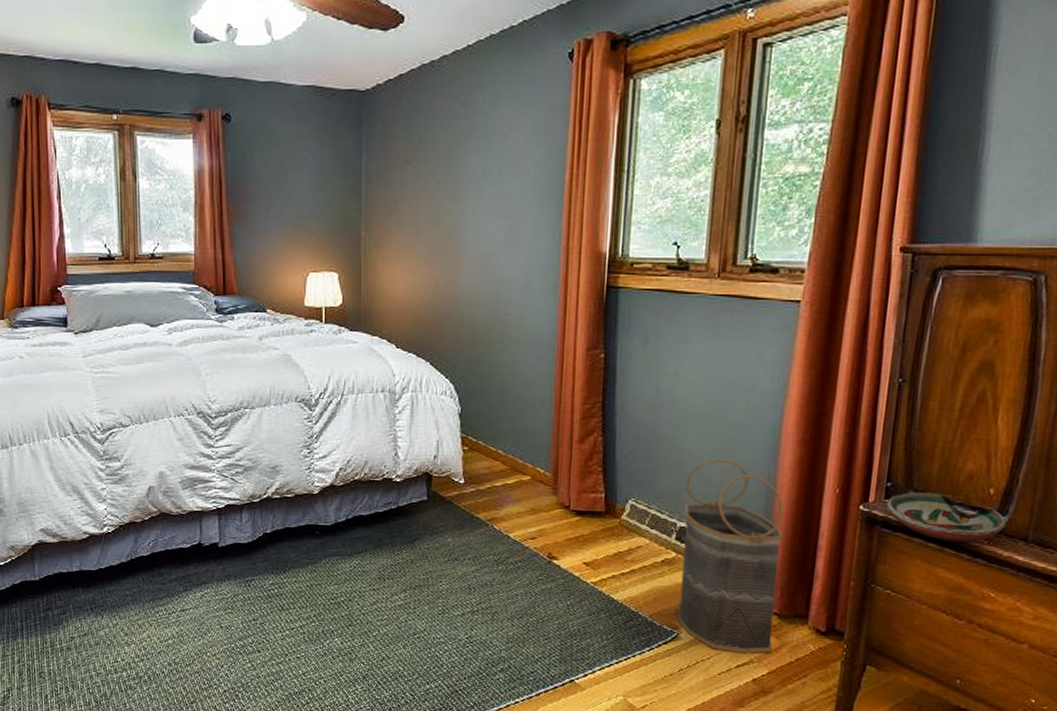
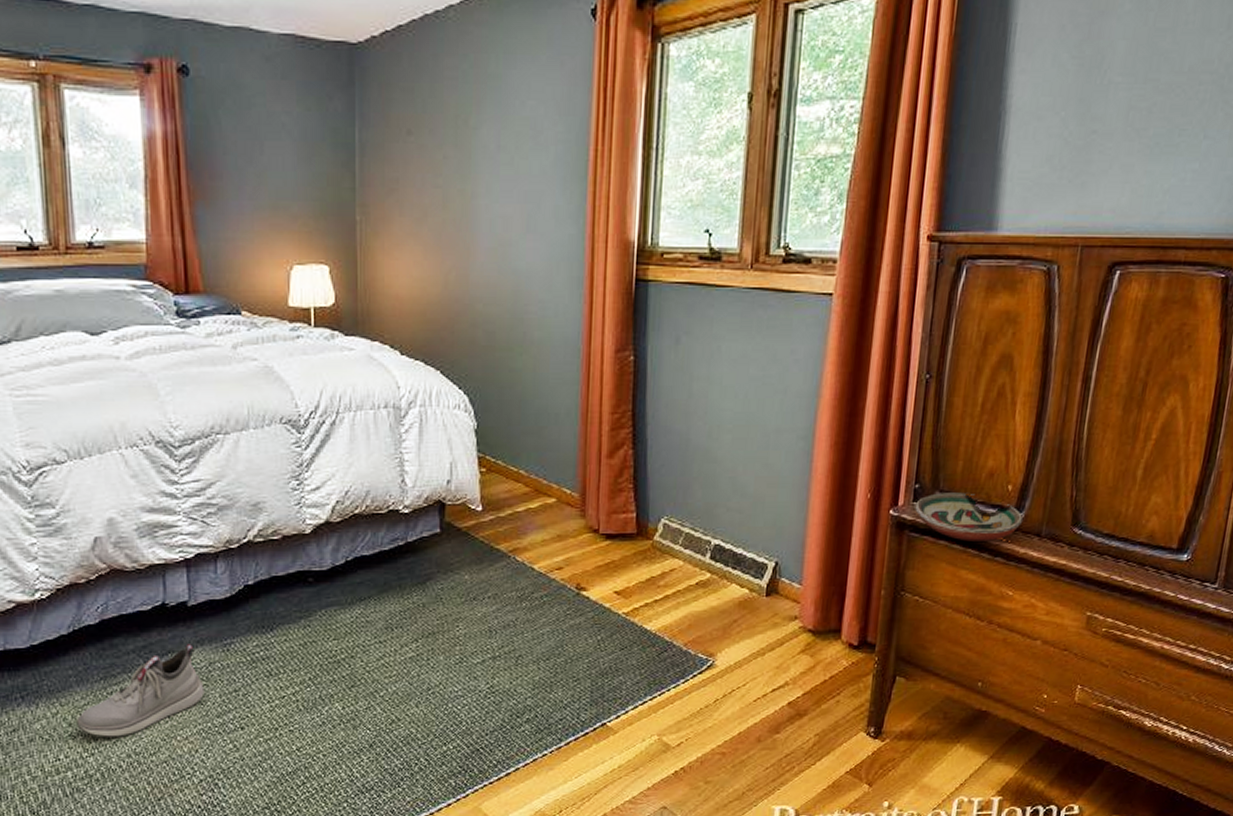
athletic shoe: none [131,578,230,648] -> present [76,644,204,737]
basket: present [677,459,784,654] -> none [712,468,818,677]

